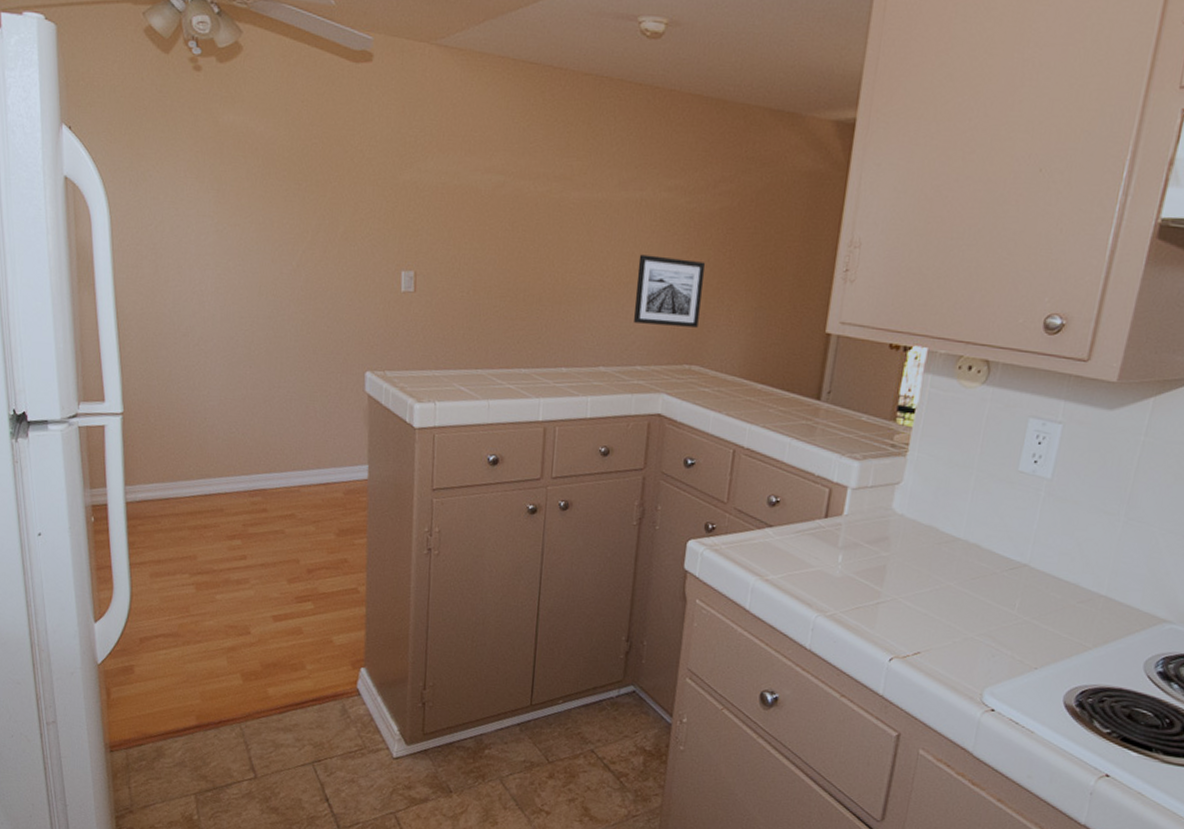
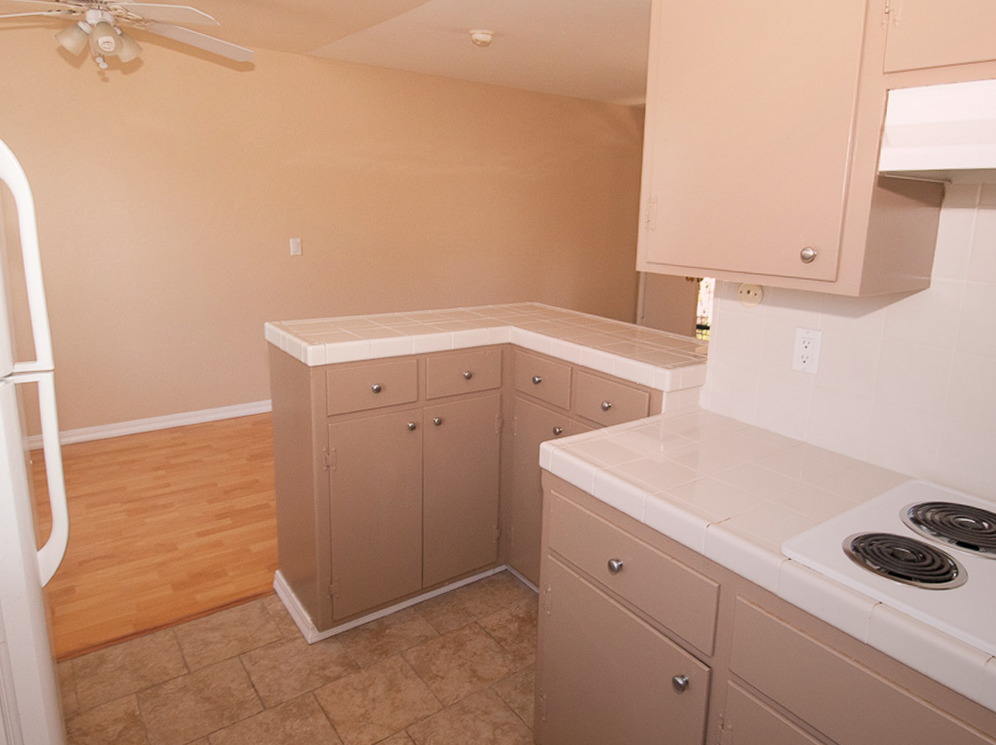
wall art: present [634,254,706,328] -> none [483,216,538,272]

